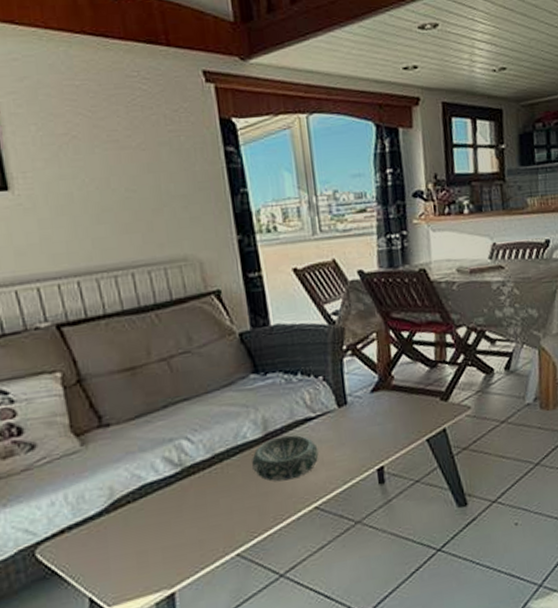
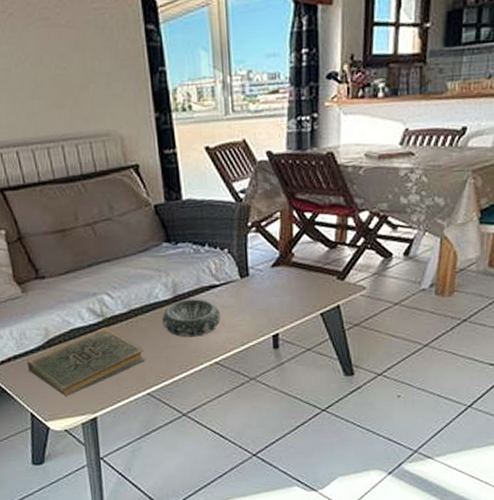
book: none [85,477,233,570] -> present [27,326,145,396]

